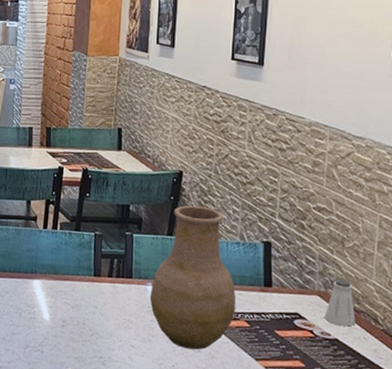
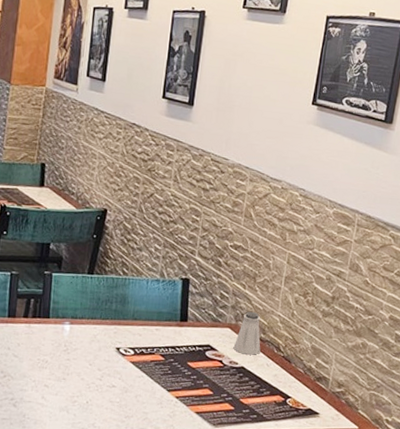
vase: present [149,205,236,350] -> none [66,243,153,385]

